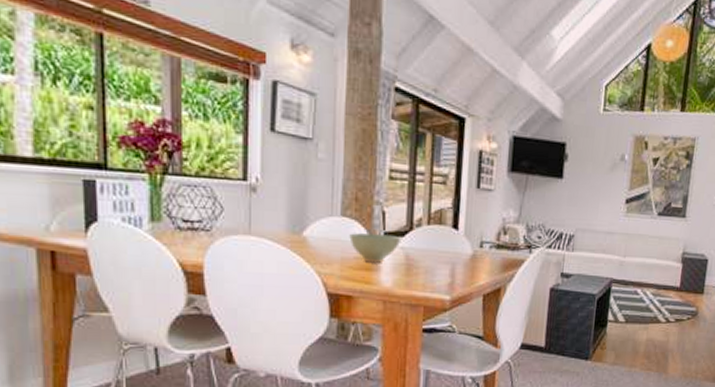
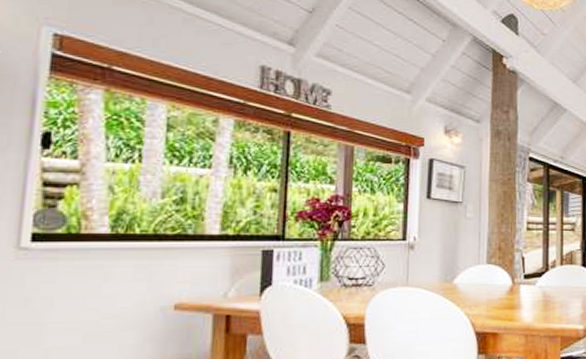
bowl: present [349,233,400,263] -> none [494,277,538,302]

